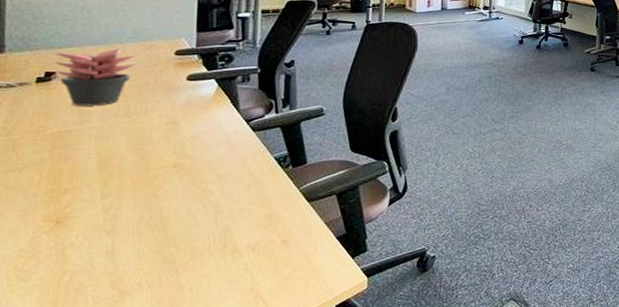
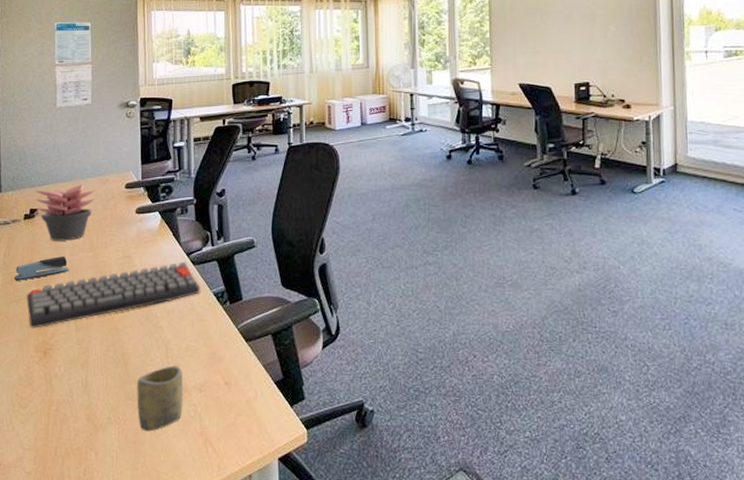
stapler: none [17,122,97,148] -> present [13,257,70,281]
keyboard: none [33,128,260,197] -> present [26,261,201,329]
cup: none [176,228,234,293] -> present [137,366,184,432]

